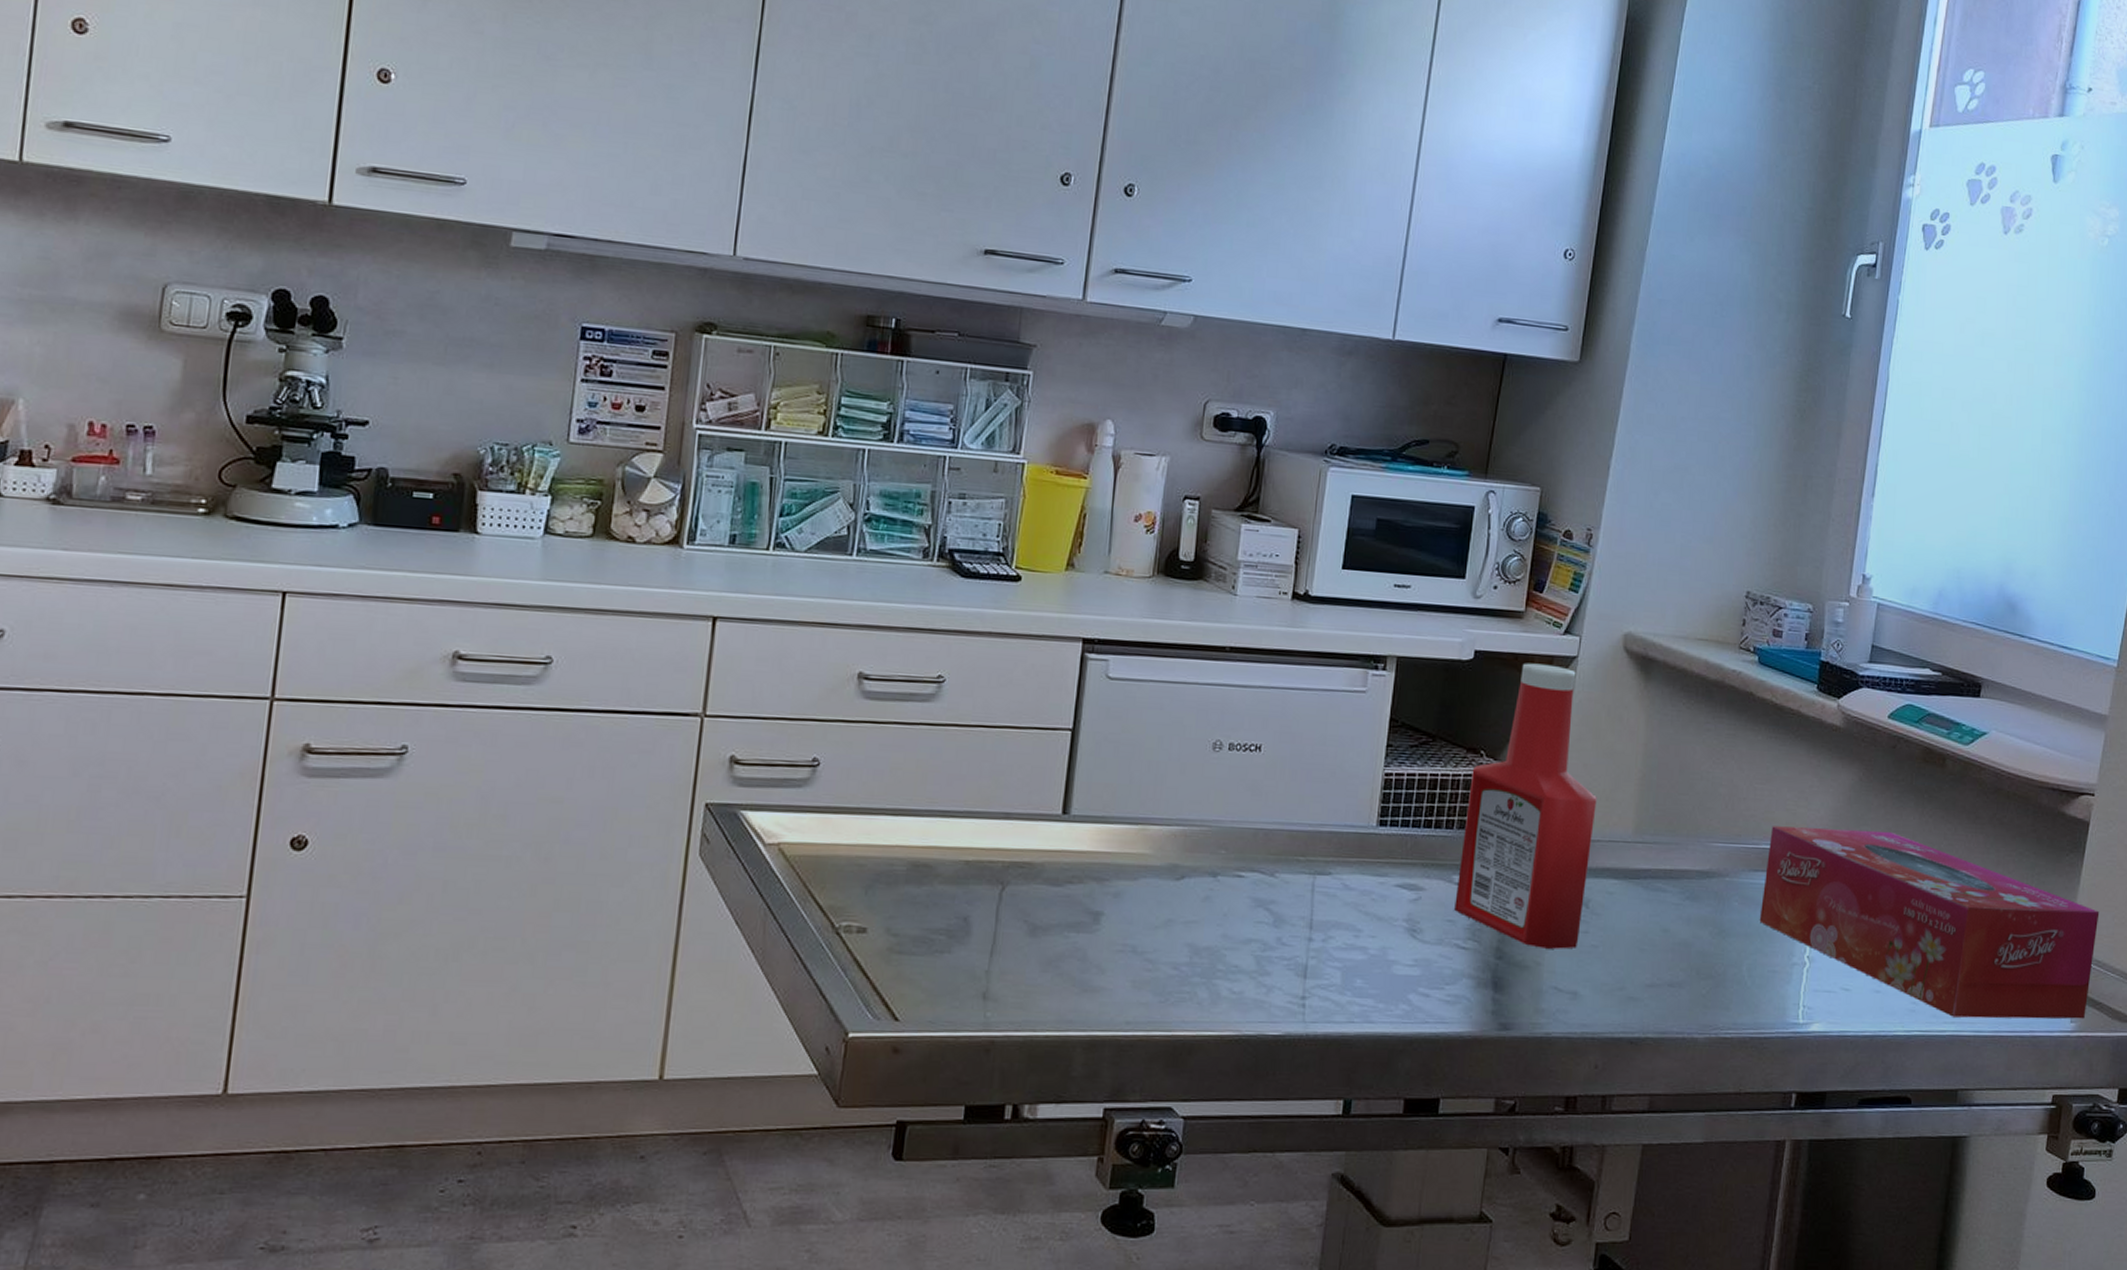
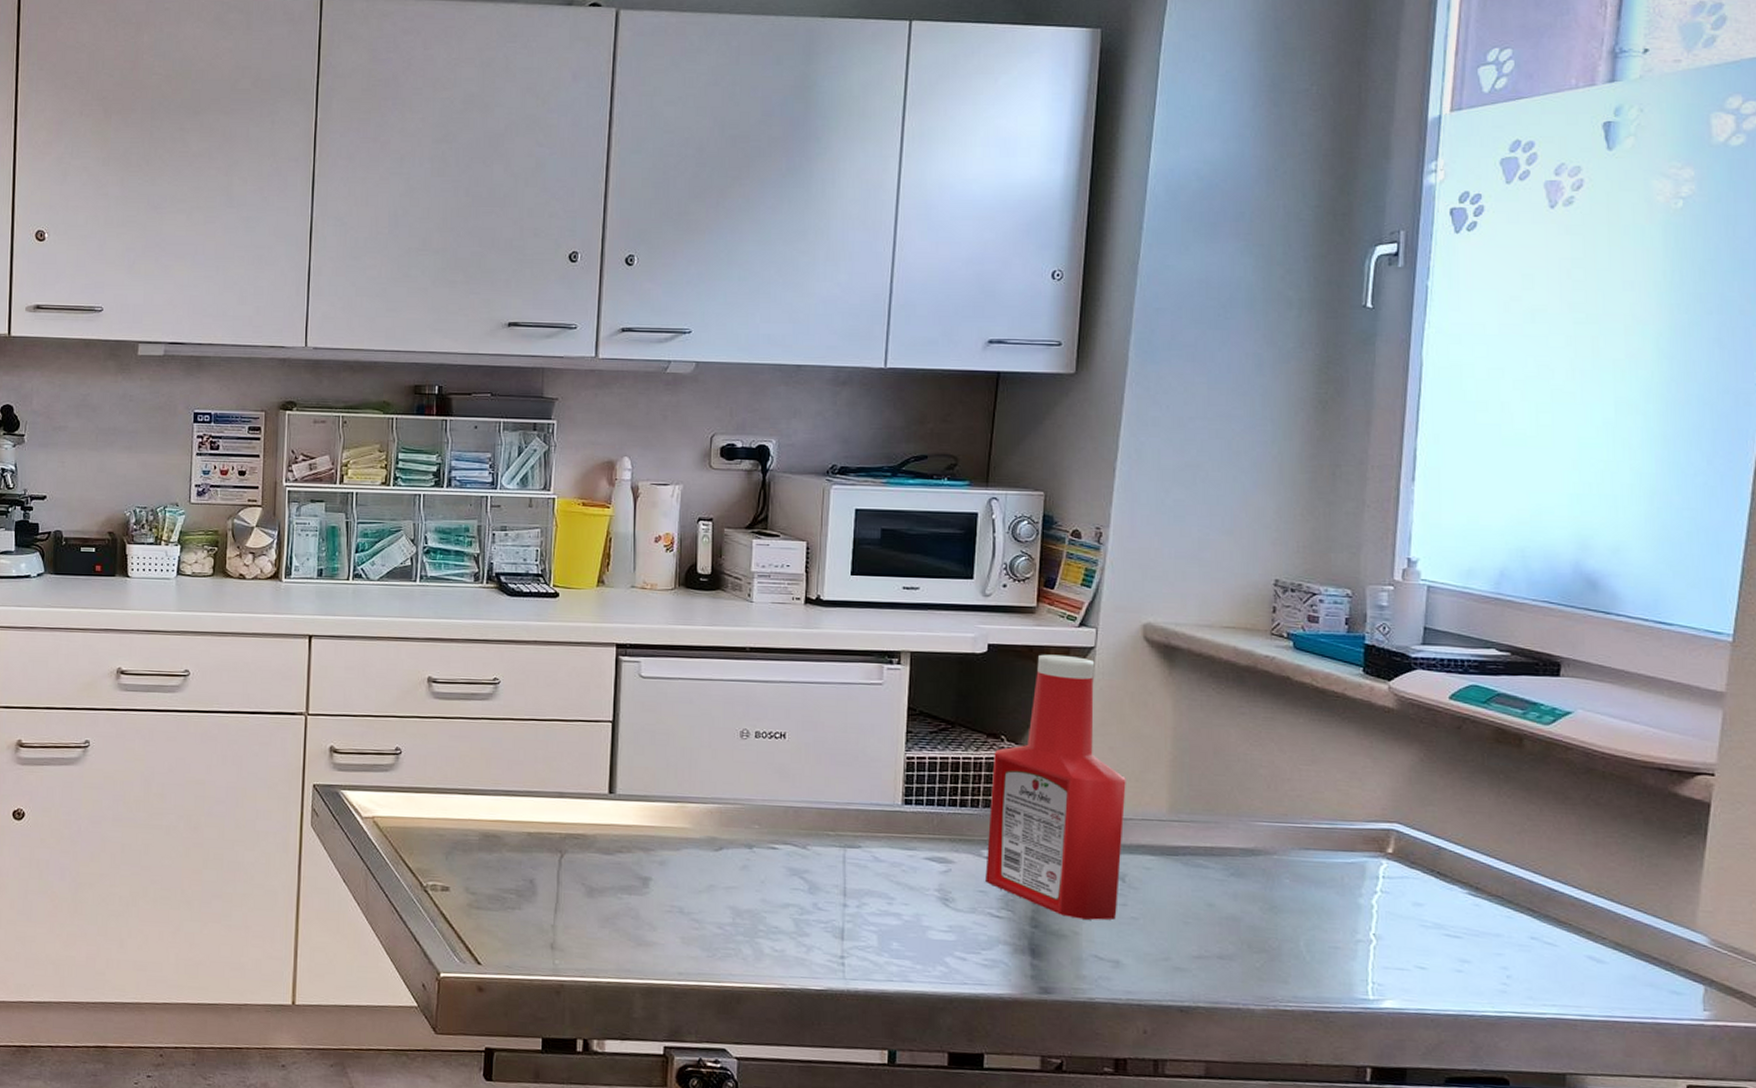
tissue box: present [1759,826,2100,1019] -> none [1314,806,1732,1008]

